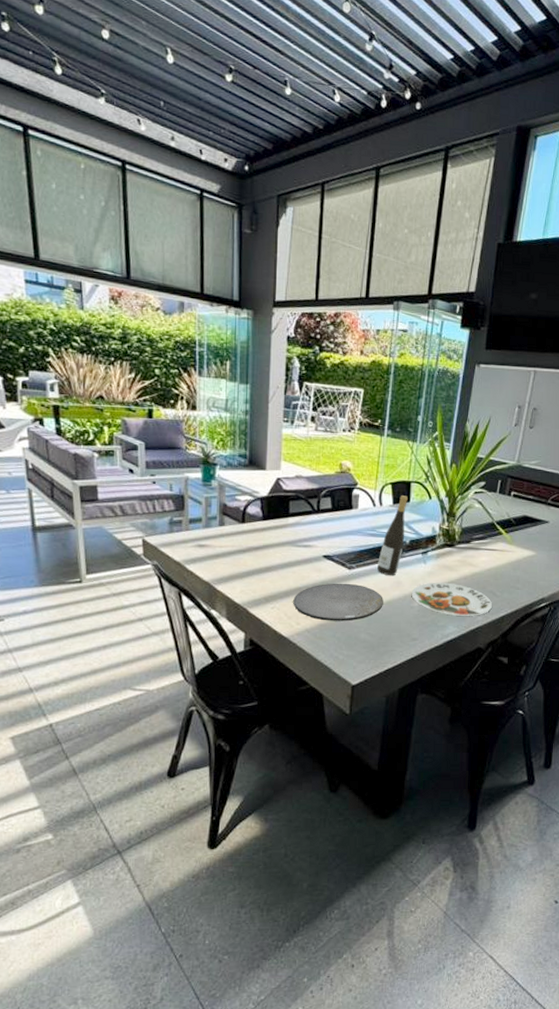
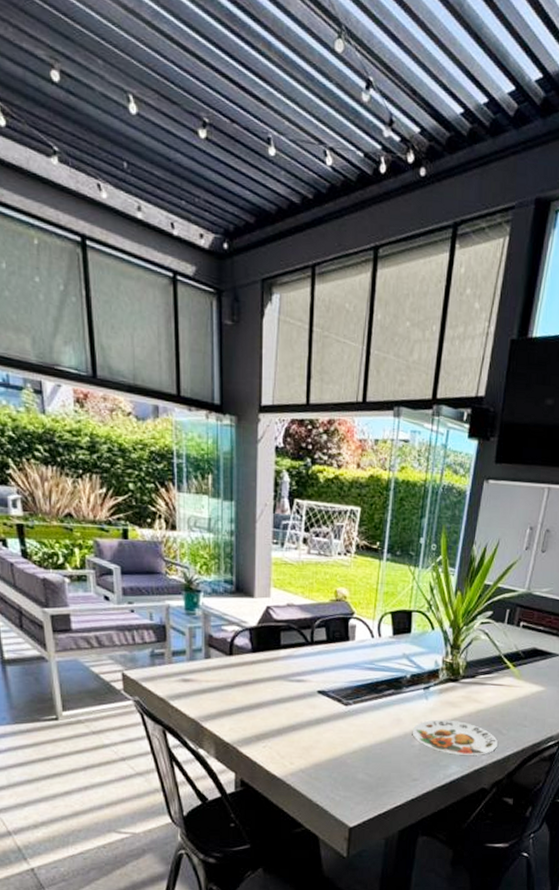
plate: present [293,583,383,621] -> none [286,720,382,761]
wine bottle: present [377,495,408,576] -> none [376,626,409,713]

